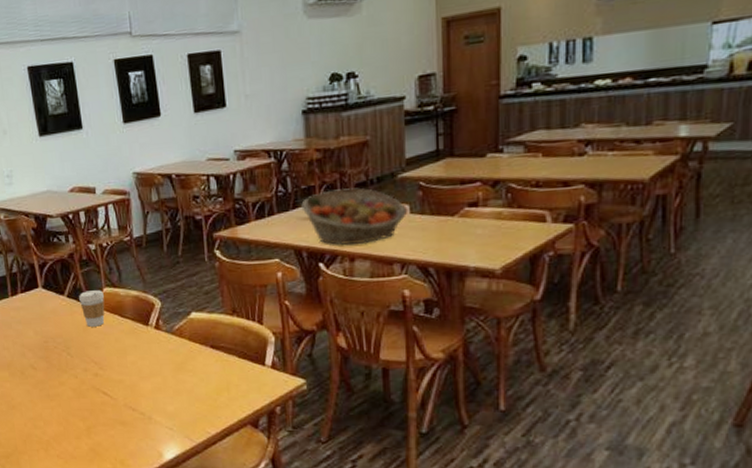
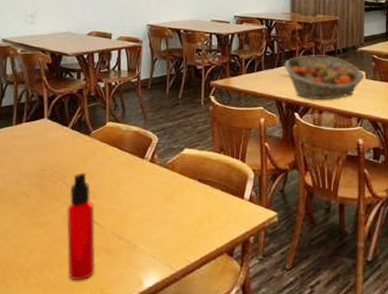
water bottle: none [75,343,112,452] -> present [67,172,96,280]
coffee cup: present [79,290,105,327] -> none [82,124,106,157]

